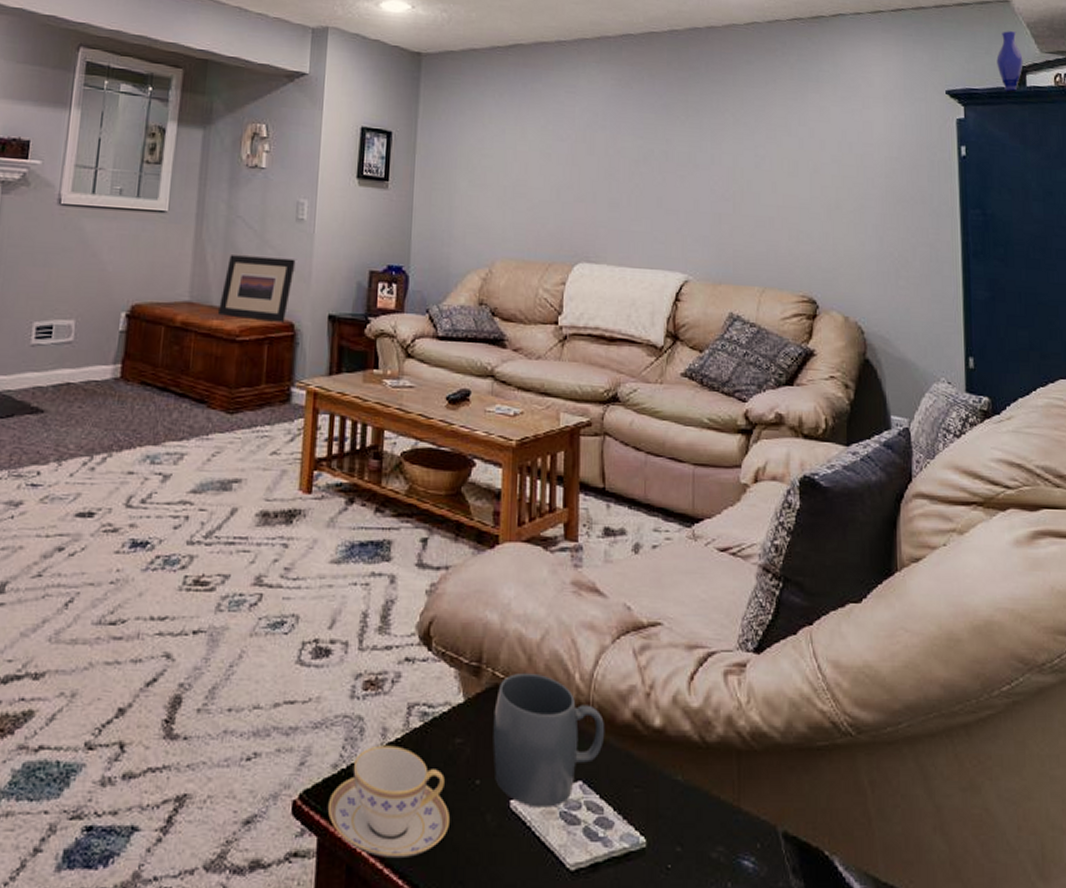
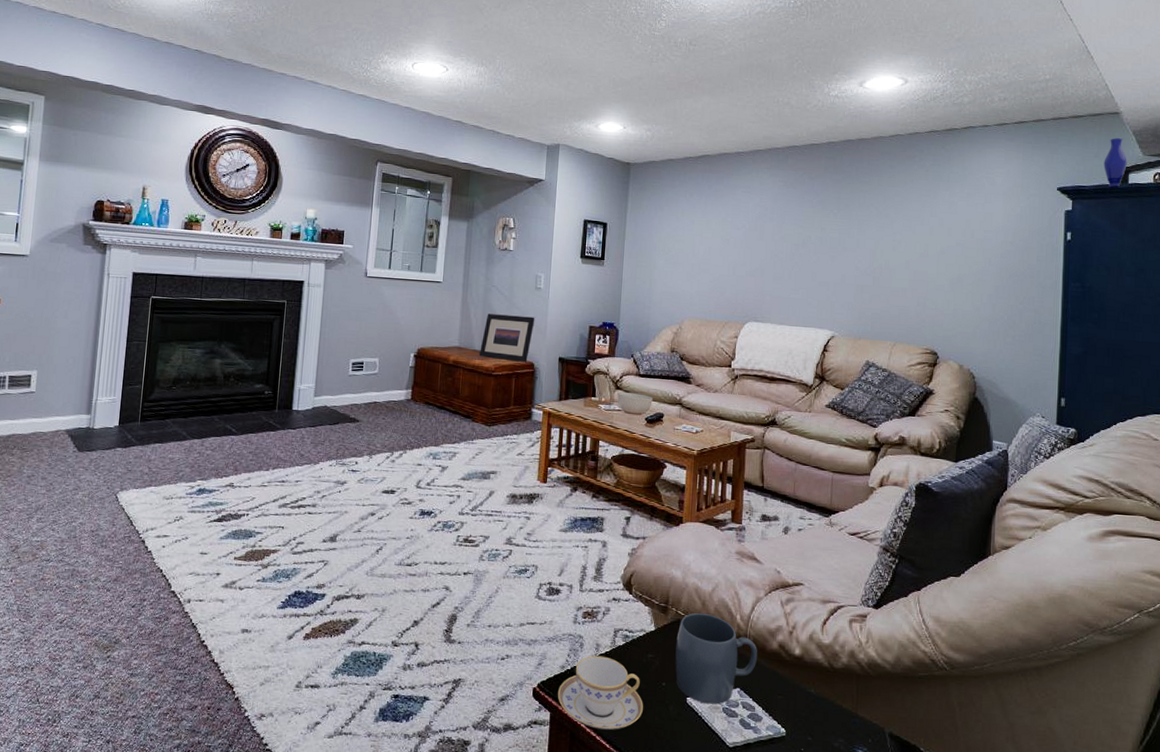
bowl: none [408,360,456,394] -> present [617,391,653,416]

